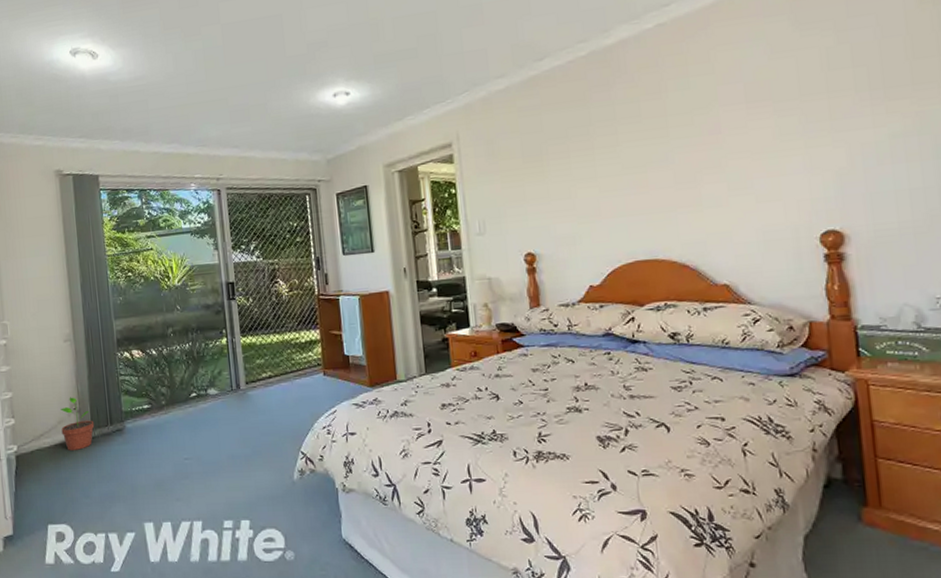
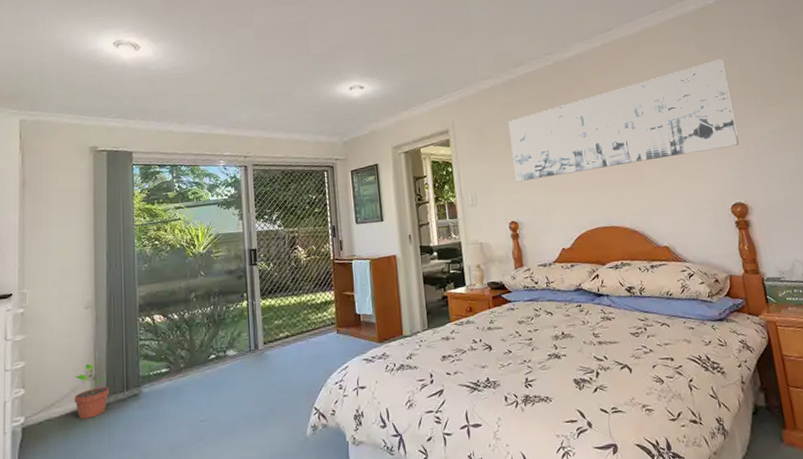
wall art: none [527,37,840,206] -> present [508,59,739,182]

